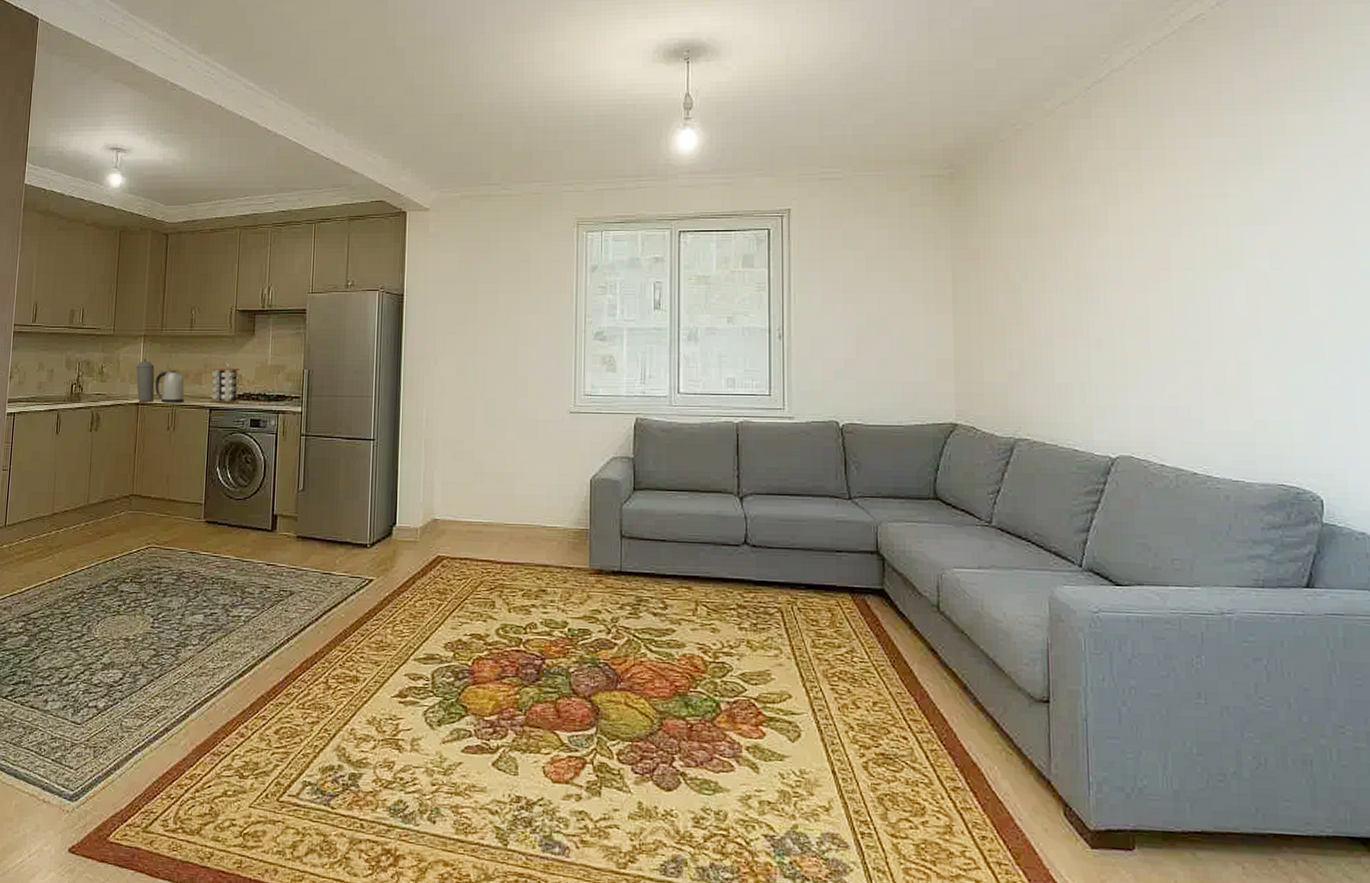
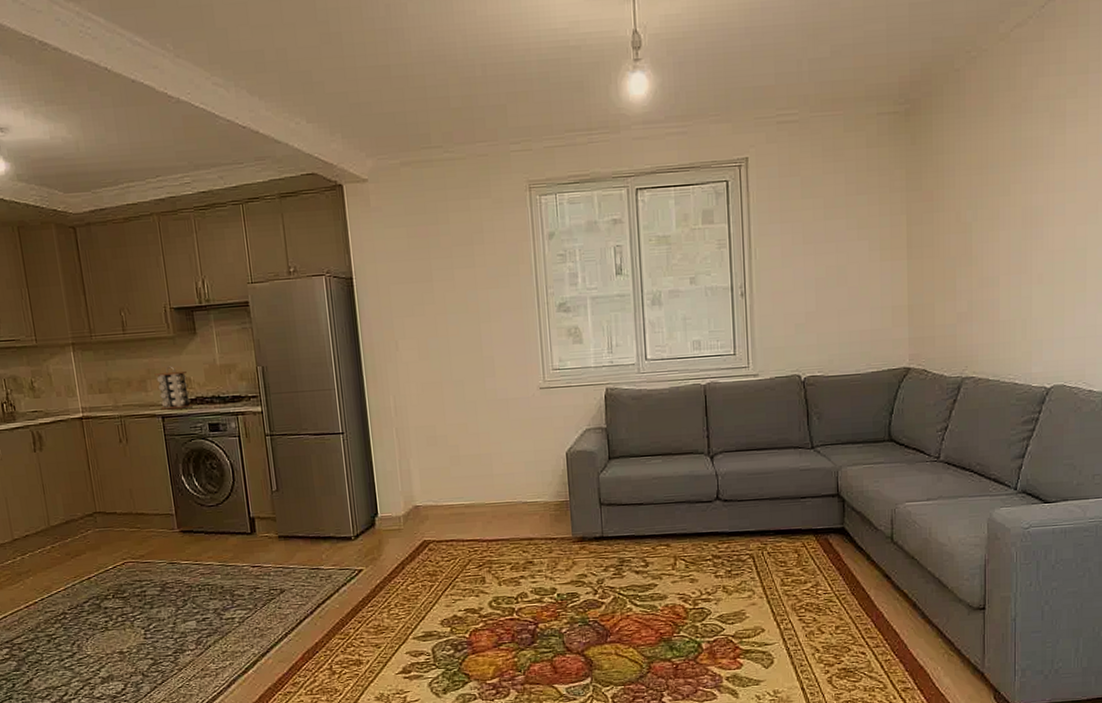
canister: present [135,358,155,402] -> none [70,368,98,416]
kettle: present [154,371,185,403] -> none [95,379,133,415]

